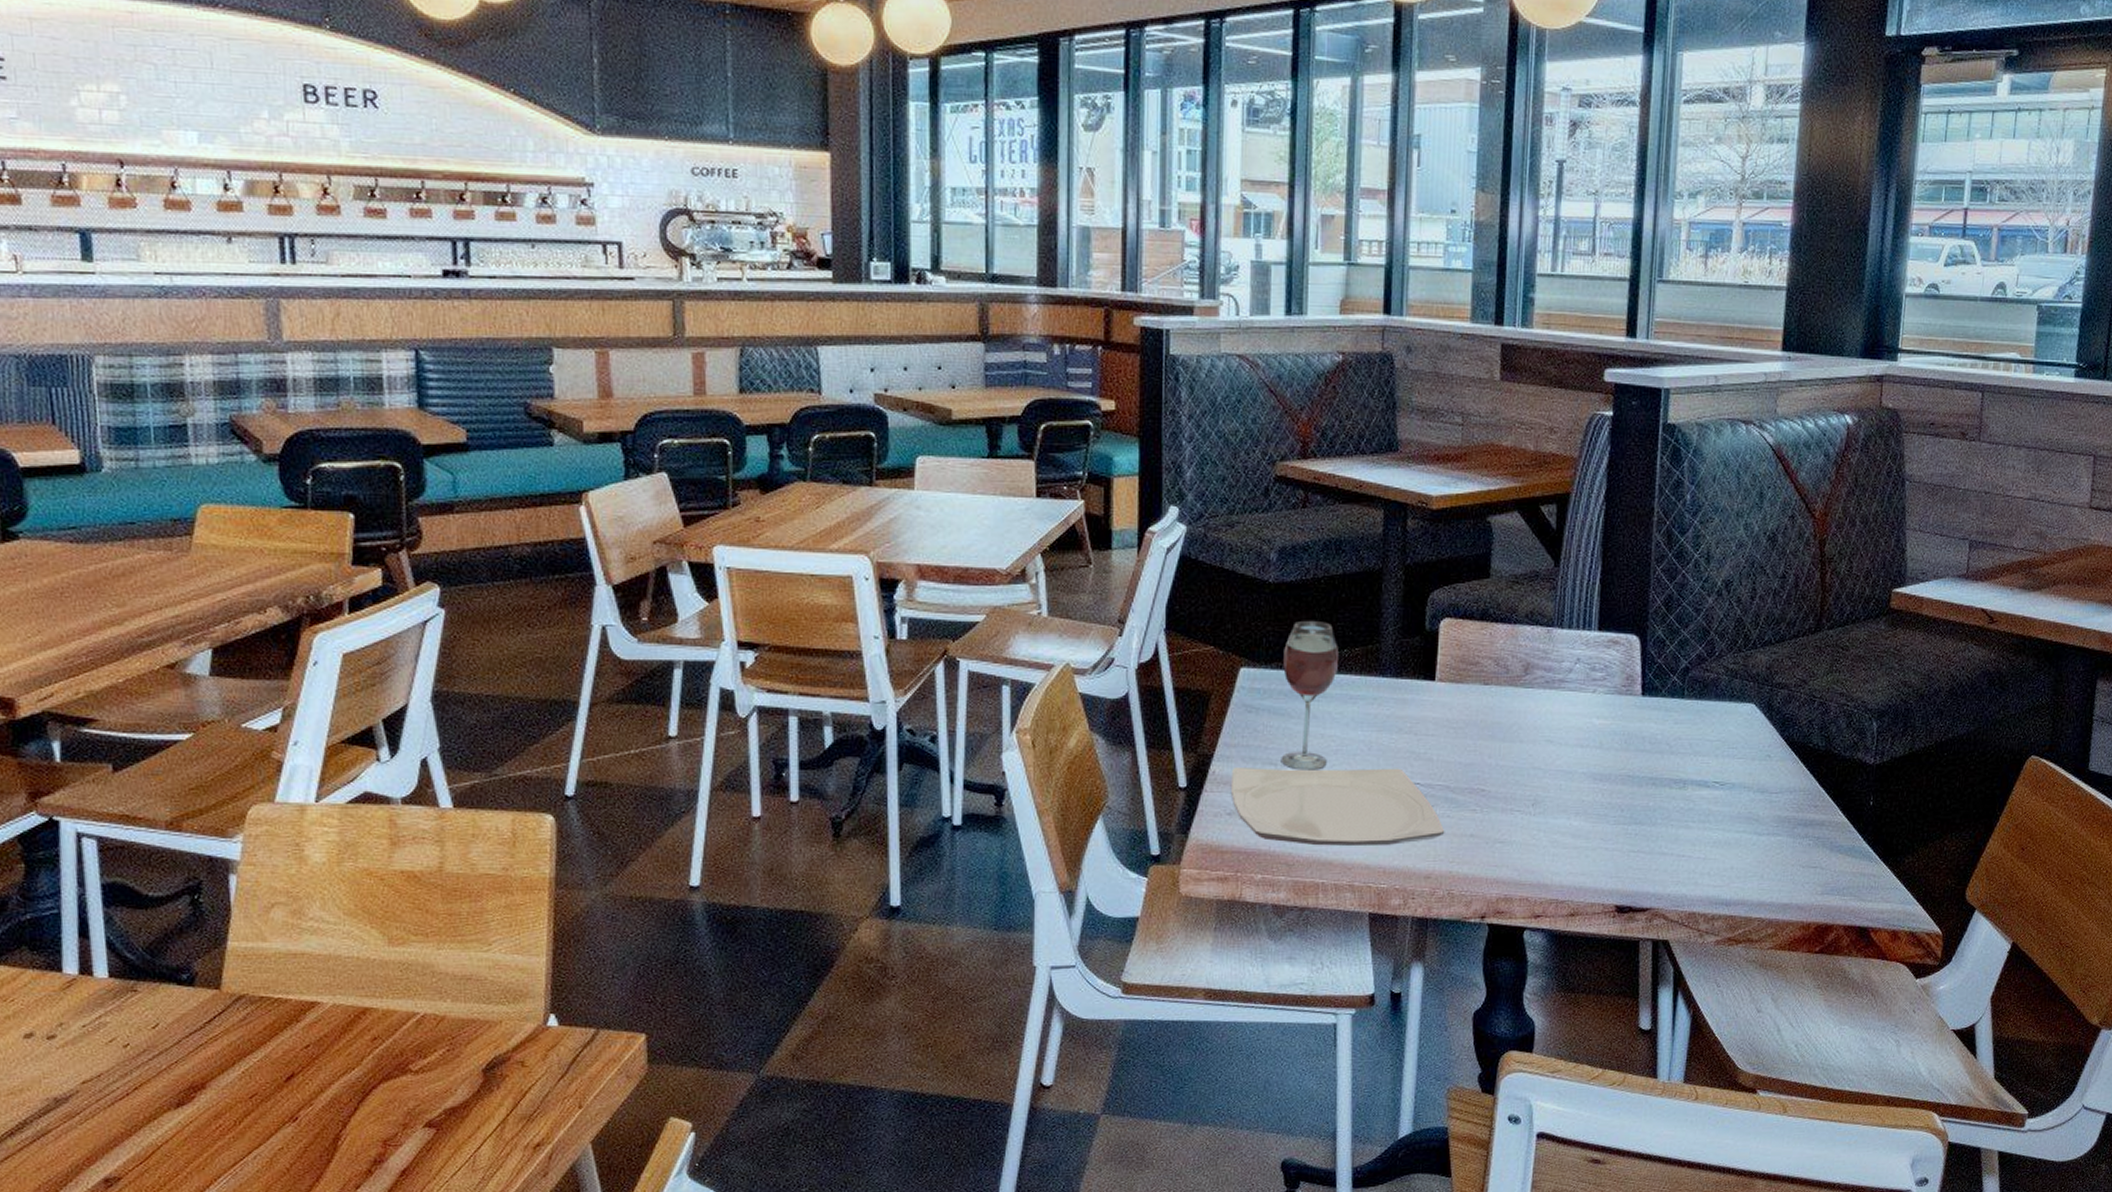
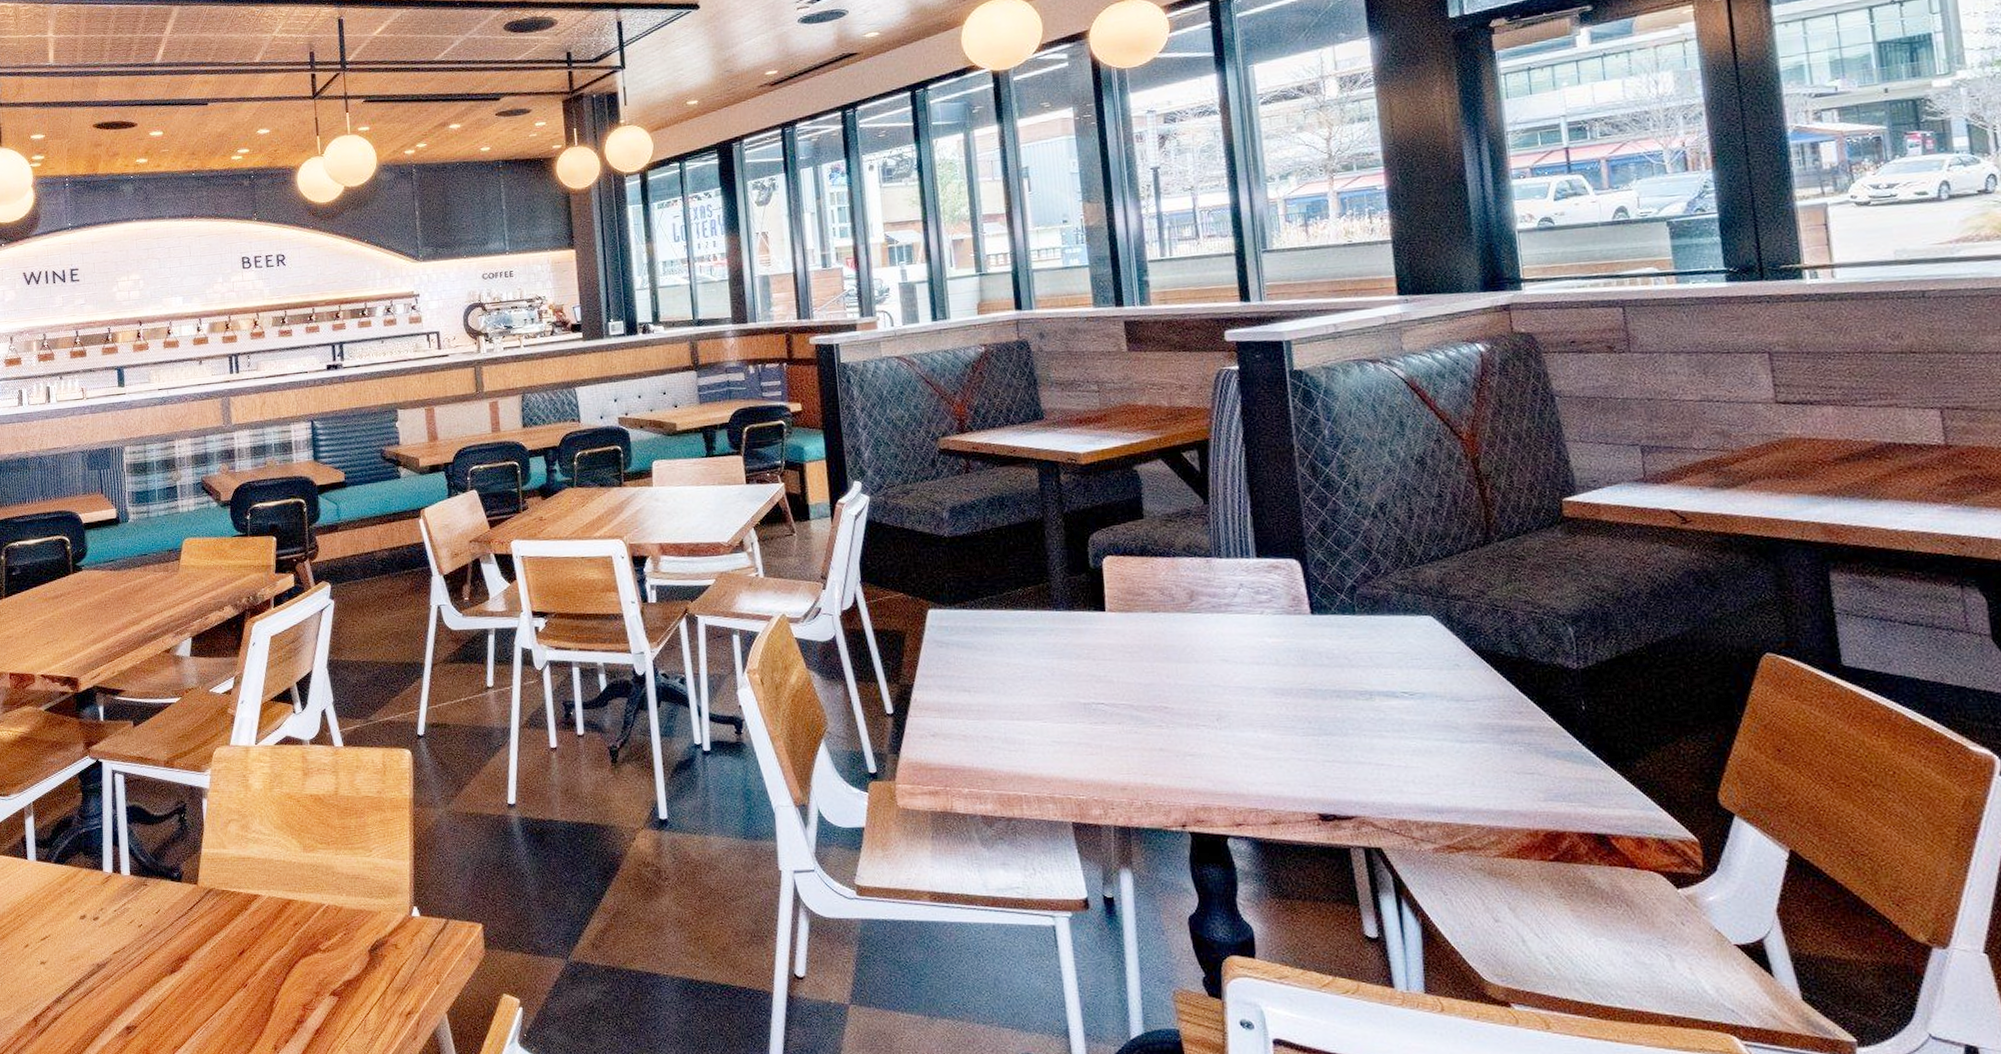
plate: present [1231,768,1445,846] -> none [931,690,1135,762]
wineglass: present [1281,620,1340,770] -> none [964,566,1015,695]

